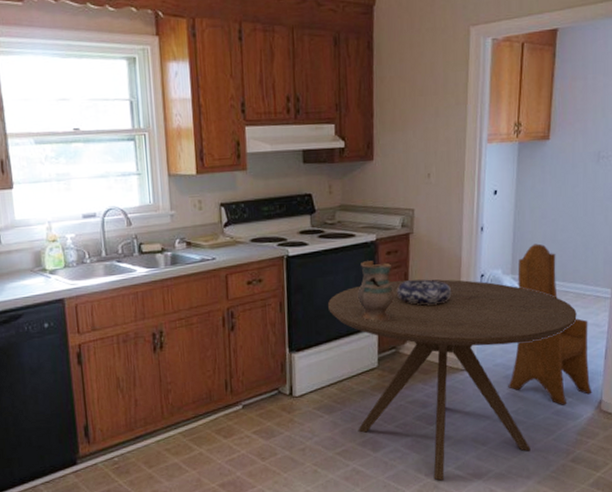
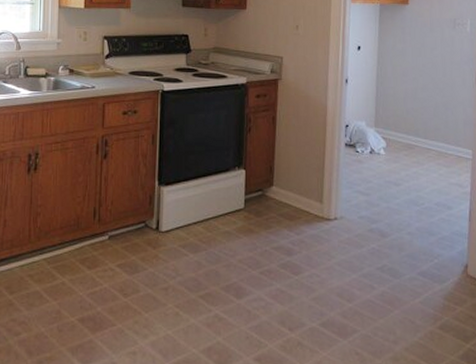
dining table: present [328,279,577,481] -> none [199,123,440,337]
ceramic pitcher: present [358,261,394,322] -> none [228,102,262,163]
decorative bowl: present [397,279,452,306] -> none [265,124,318,151]
chair: present [508,243,592,405] -> none [373,99,458,266]

